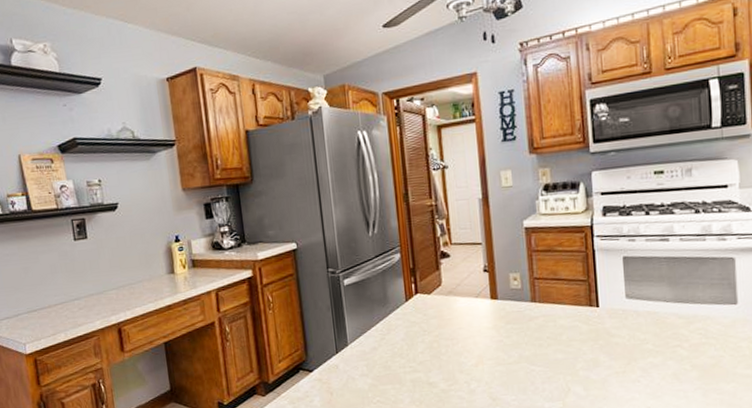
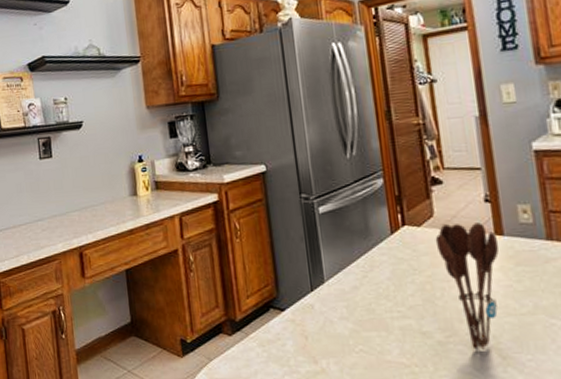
utensil holder: none [442,289,494,395] -> present [435,223,500,350]

